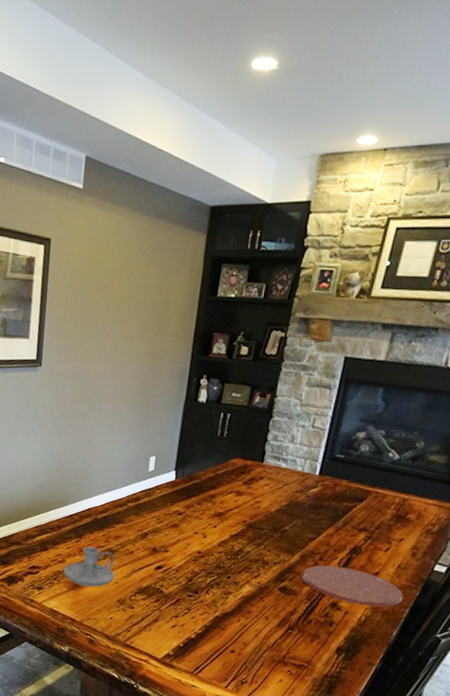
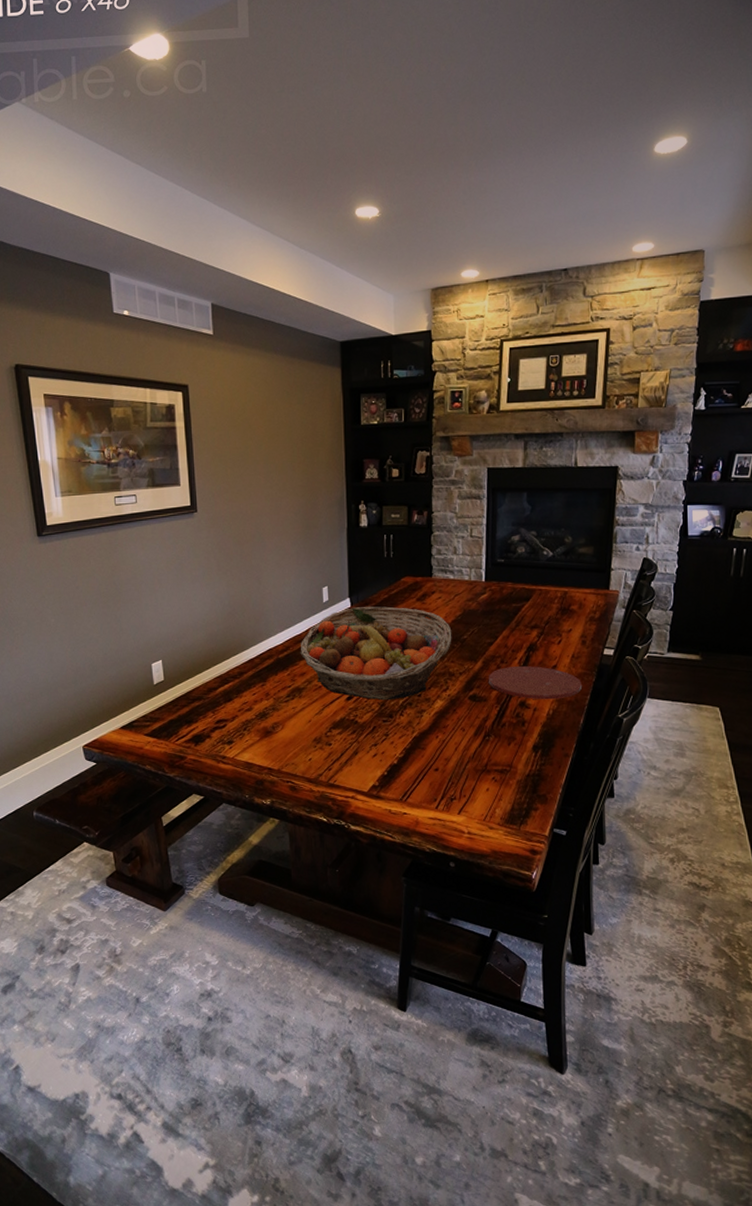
candle holder: present [64,546,115,587] -> none [253,688,307,731]
fruit basket: none [118,481,274,577] -> present [300,606,452,701]

